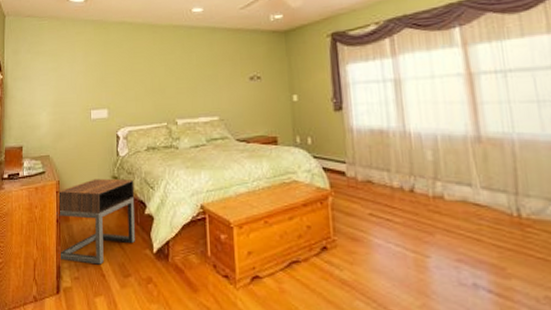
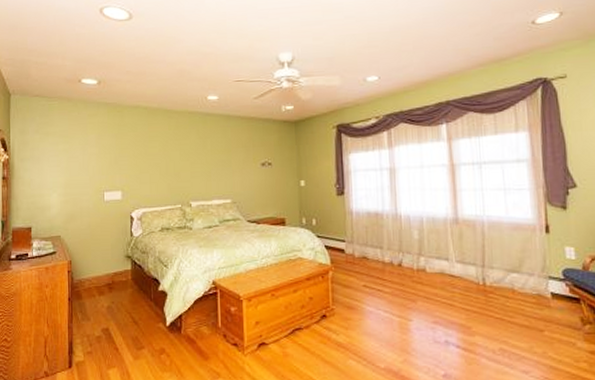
nightstand: present [56,178,135,265] -> none [68,258,149,339]

